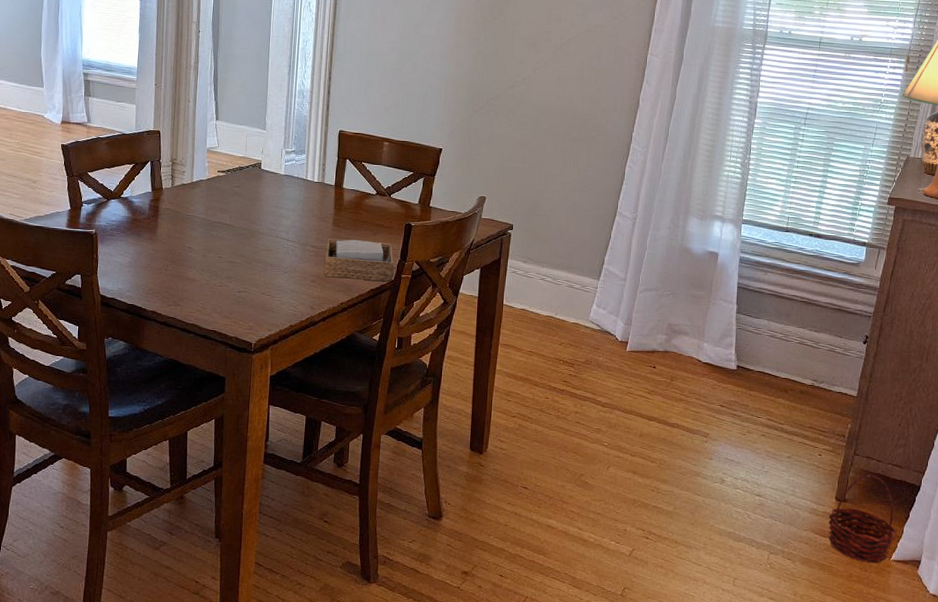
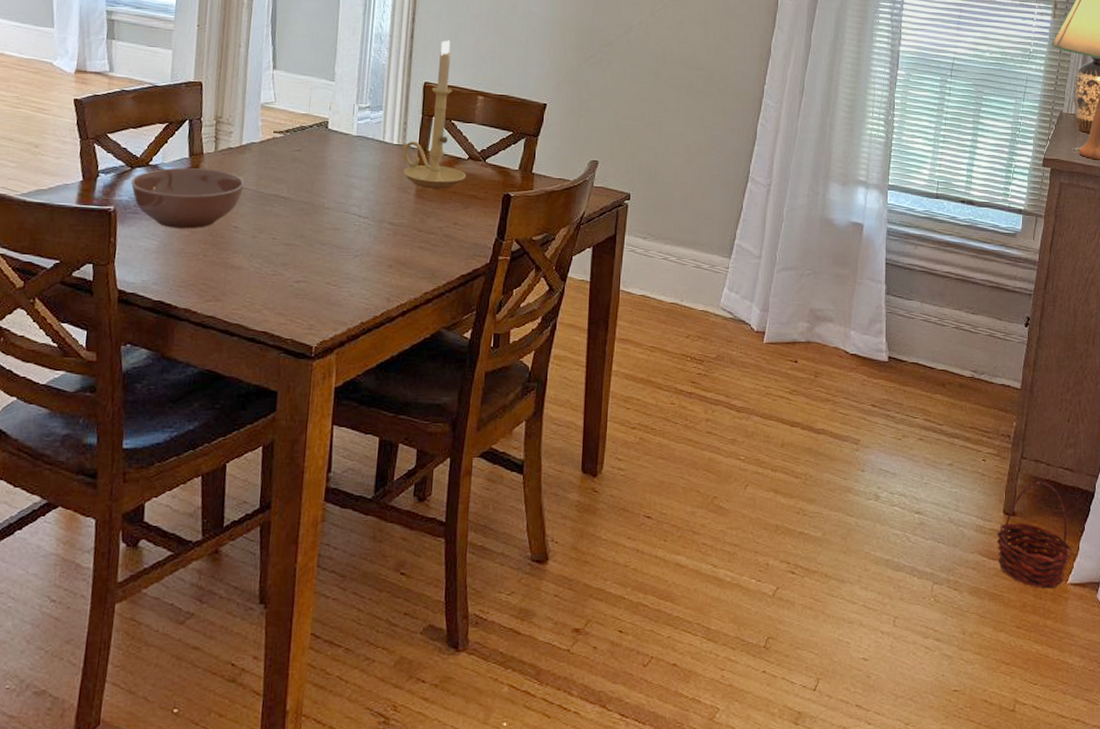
bowl: none [107,199,196,249] -> present [130,167,245,229]
candle holder: none [322,95,375,219] -> present [402,40,466,189]
napkin holder: present [323,238,394,282] -> none [403,213,489,266]

